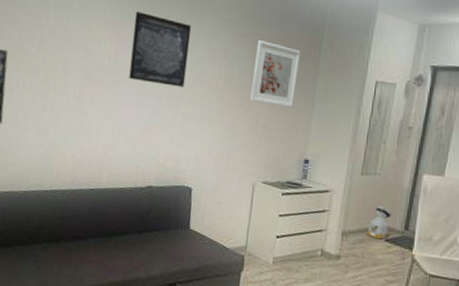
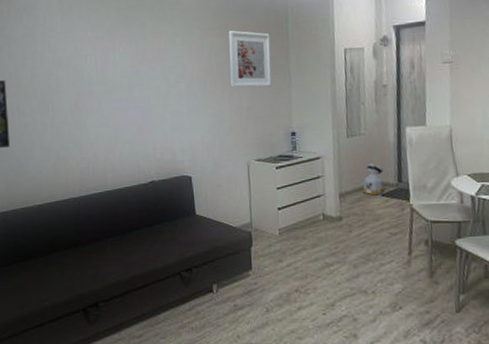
wall art: present [129,11,192,87] -> none [114,24,169,87]

